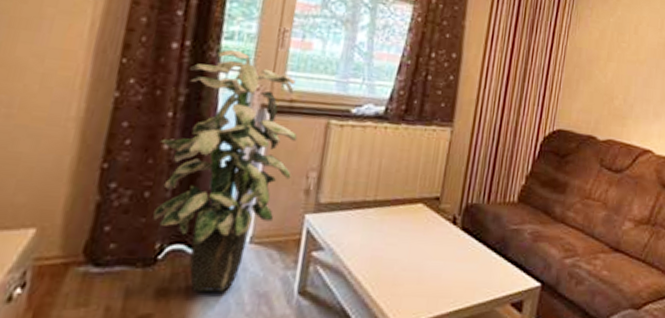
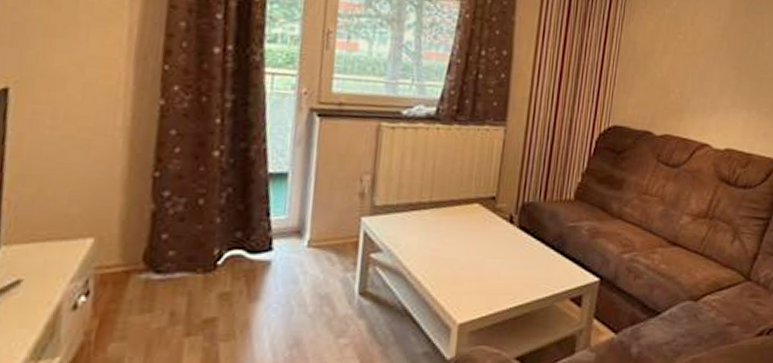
indoor plant: present [153,50,298,293] -> none [209,53,349,296]

